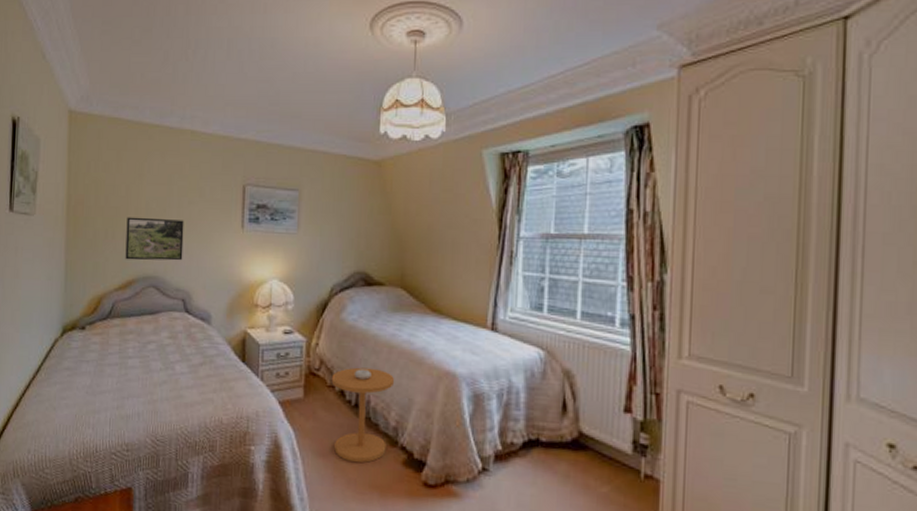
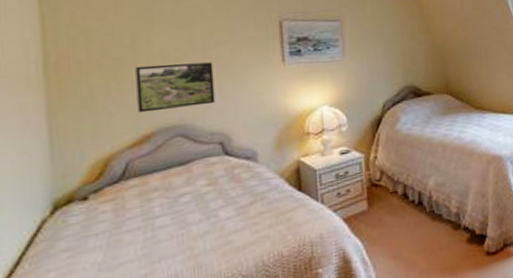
side table: present [331,367,394,463] -> none [393,167,452,255]

